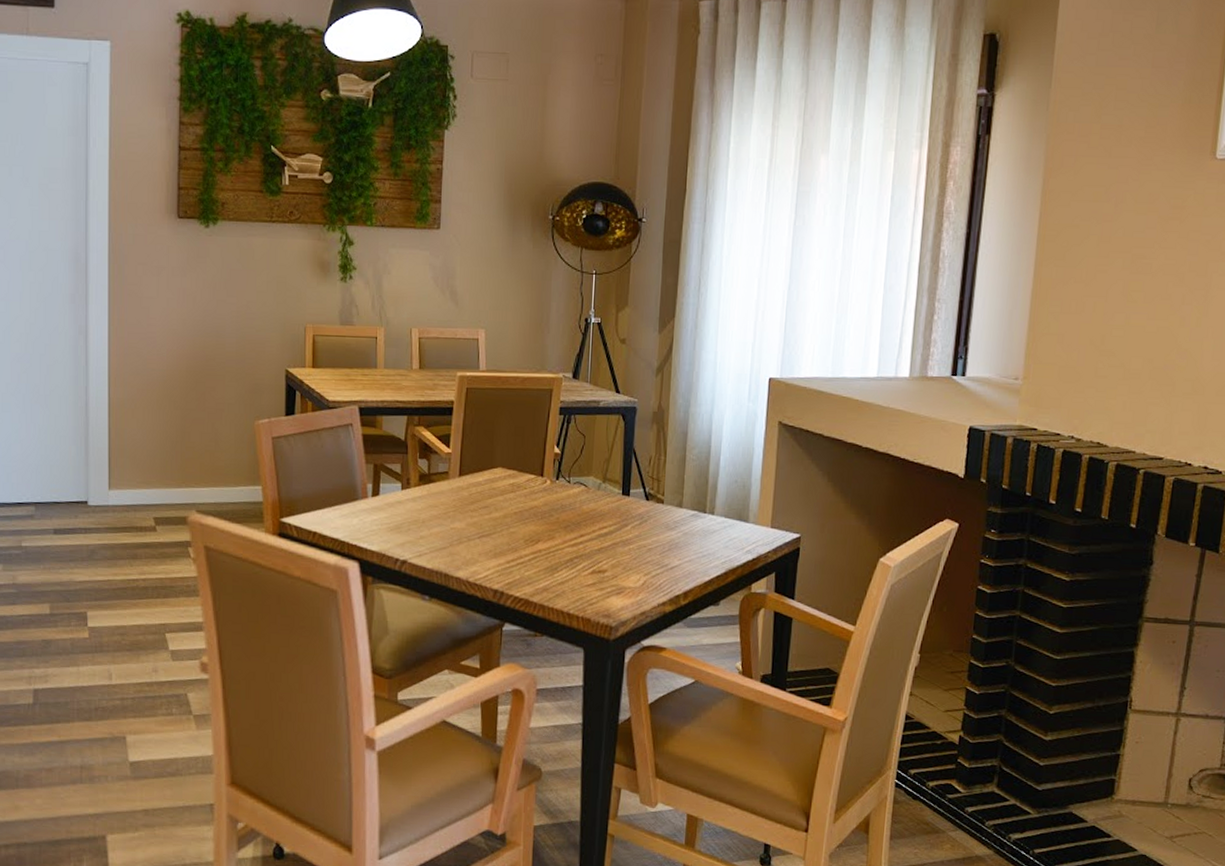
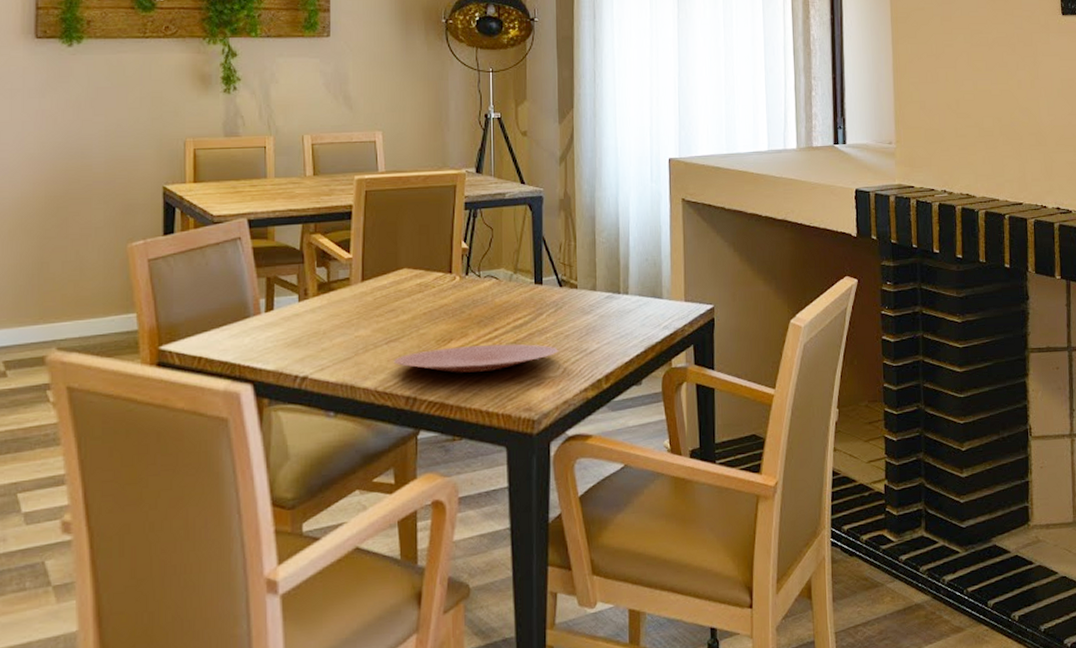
plate: none [484,548,641,576] -> present [393,344,559,374]

